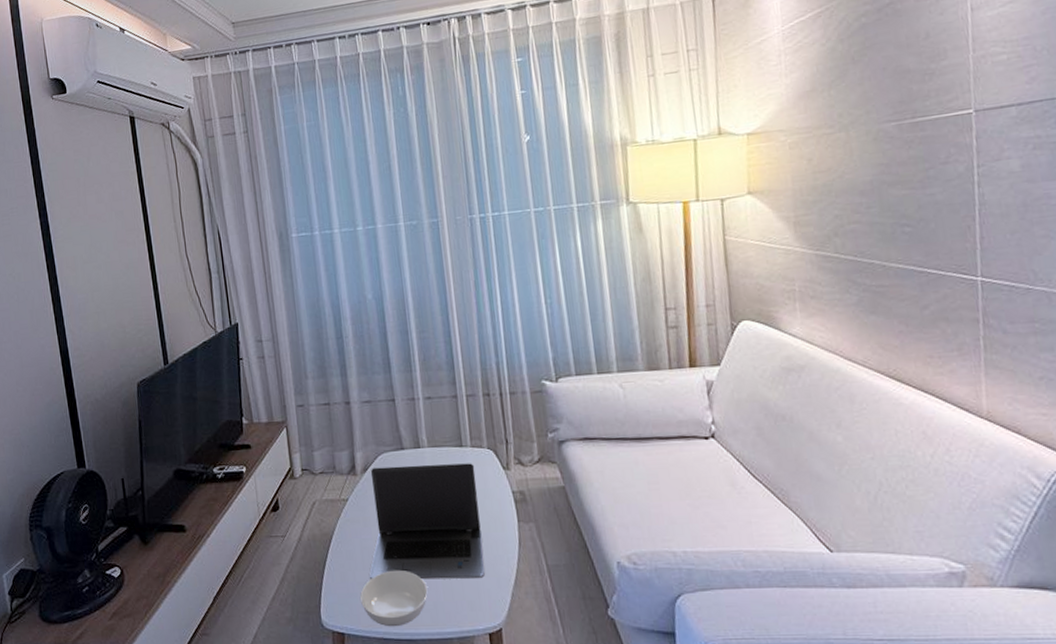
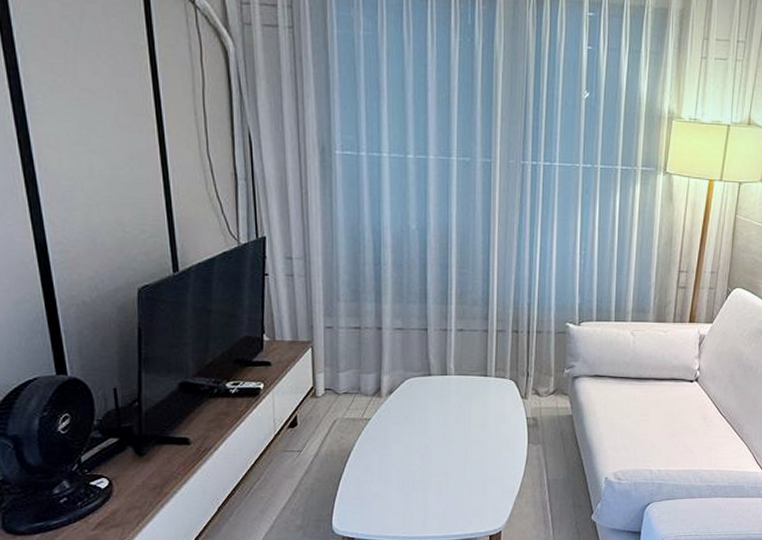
bowl: present [360,569,428,627] -> none [374,482,439,532]
laptop computer: present [369,463,485,580] -> none [384,390,496,491]

